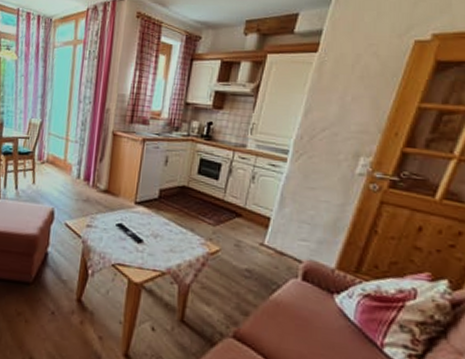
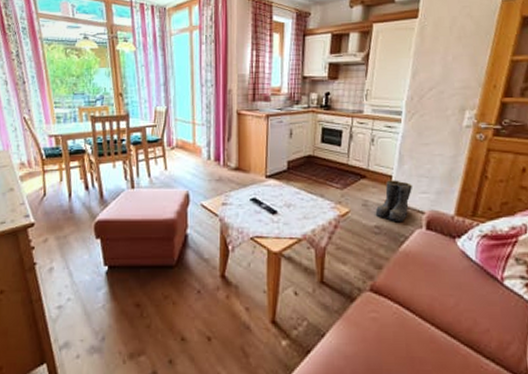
boots: none [247,222,293,269] -> present [375,180,413,223]

